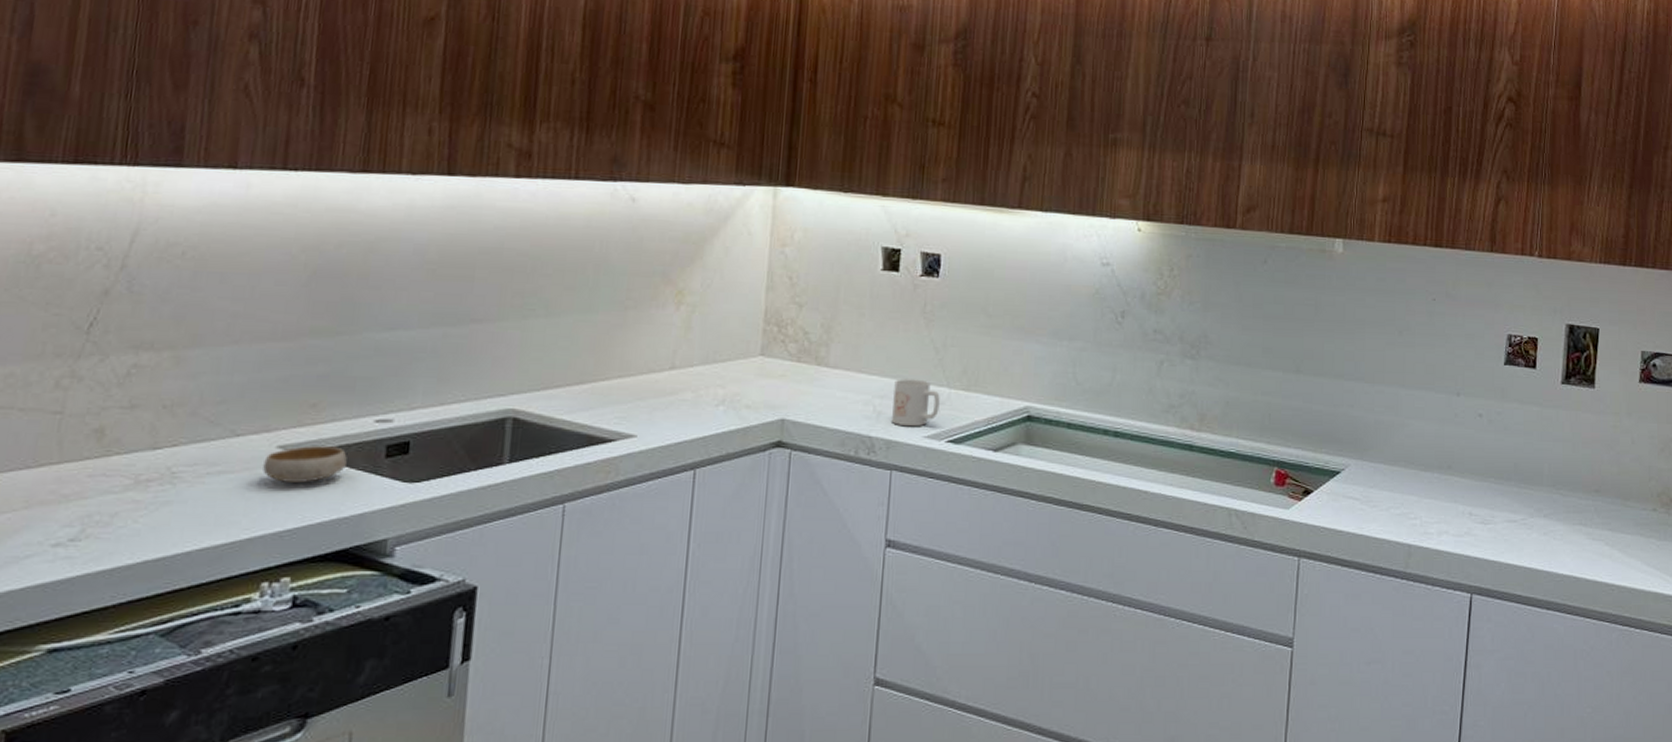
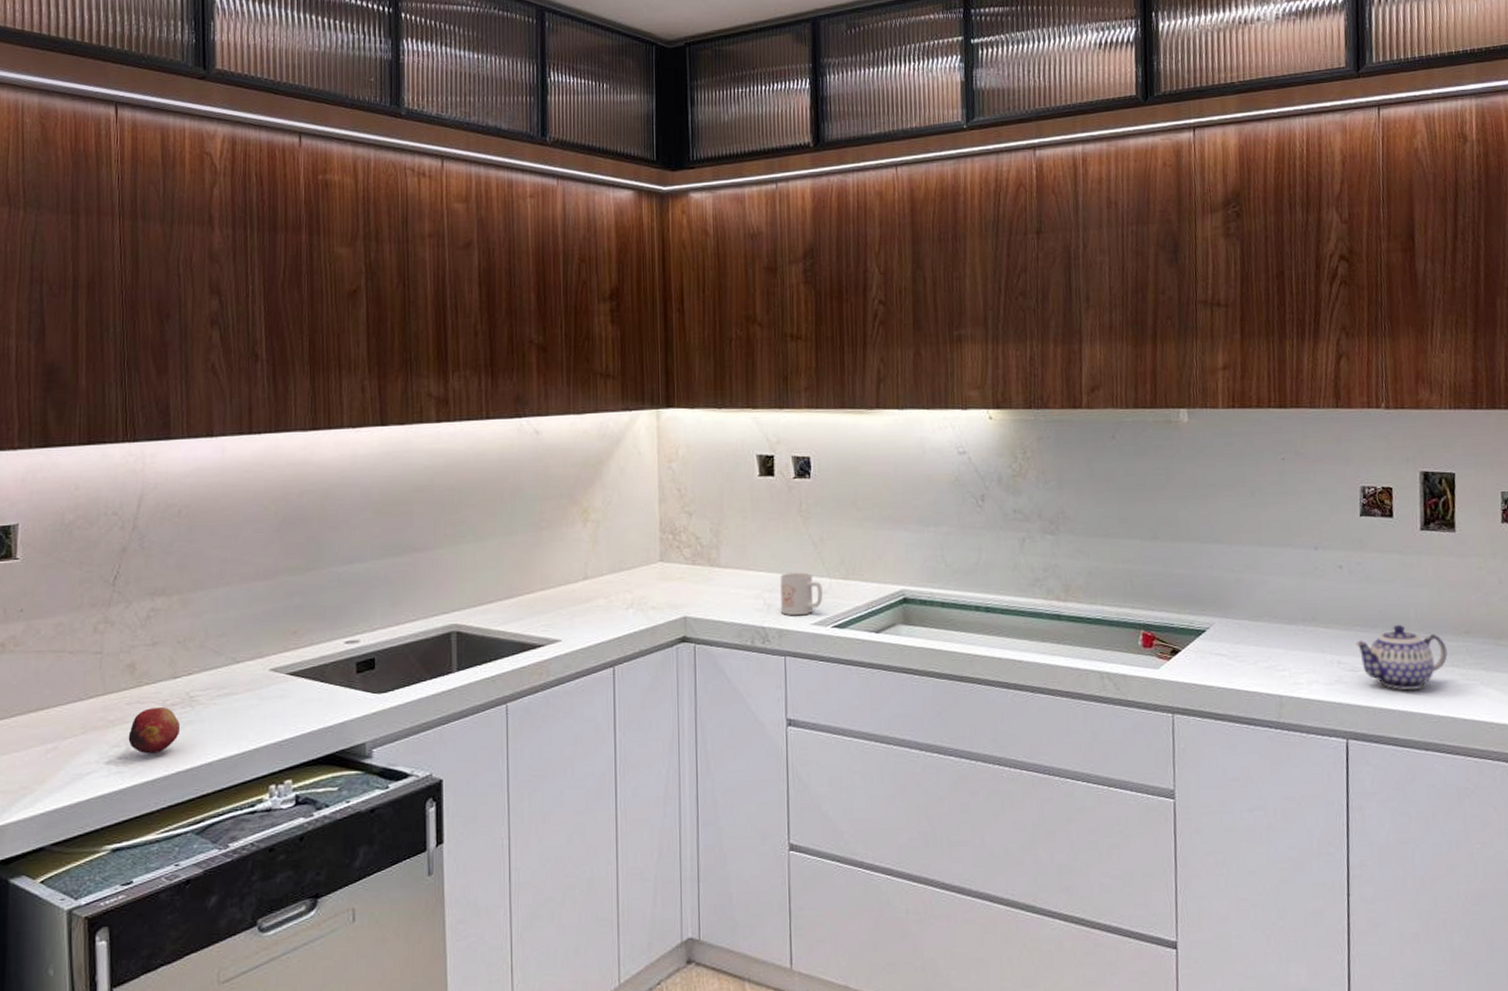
fruit: none [85,482,155,537] -> present [128,706,181,754]
bowl: present [263,446,347,483] -> none [261,666,326,700]
teapot: none [1488,479,1576,547] -> present [1355,625,1448,691]

